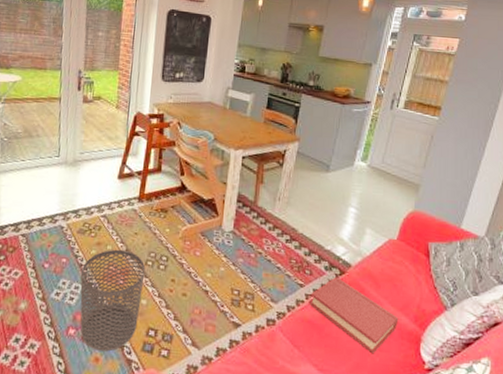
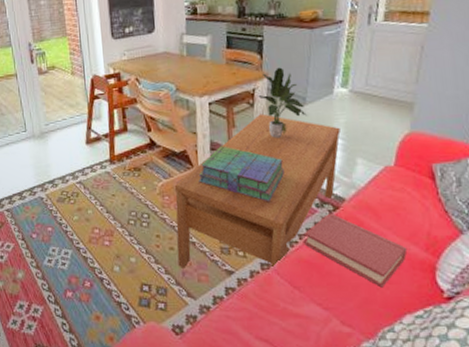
waste bin: present [80,249,146,352] -> none [67,212,131,310]
coffee table: none [188,174,355,326] -> present [174,114,341,269]
stack of books: none [221,199,302,260] -> present [198,146,285,202]
potted plant: none [288,134,328,199] -> present [258,67,307,138]

